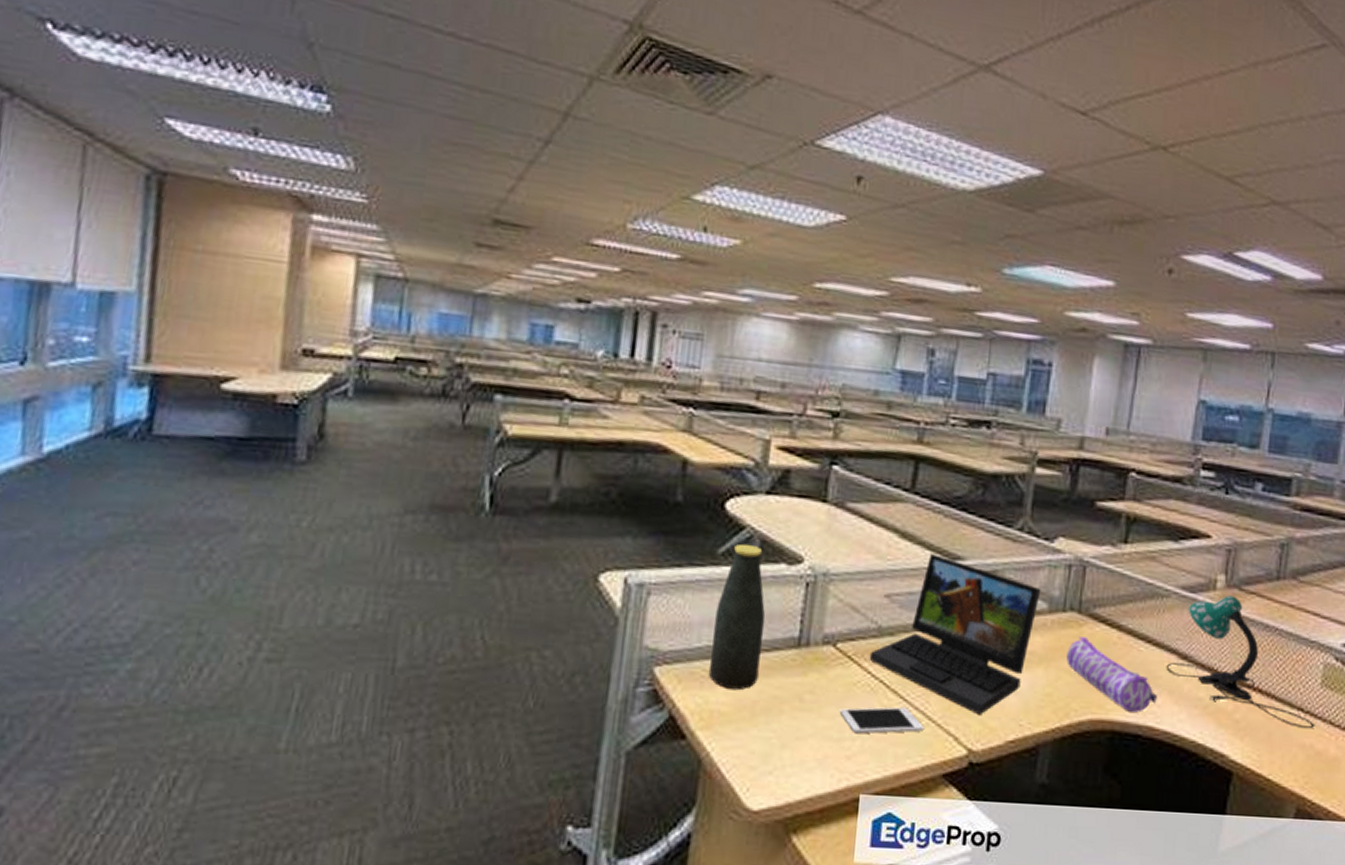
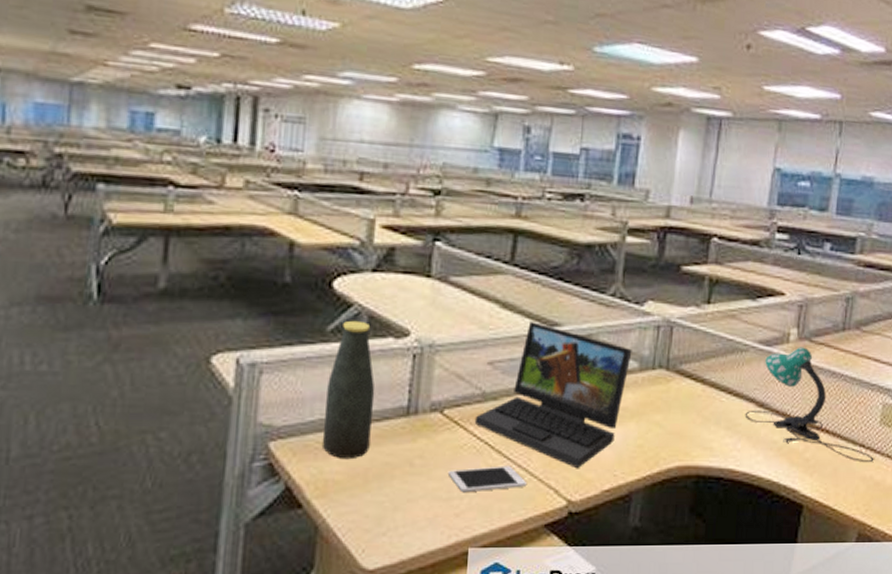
pencil case: present [1067,637,1157,712] -> none [656,392,737,457]

